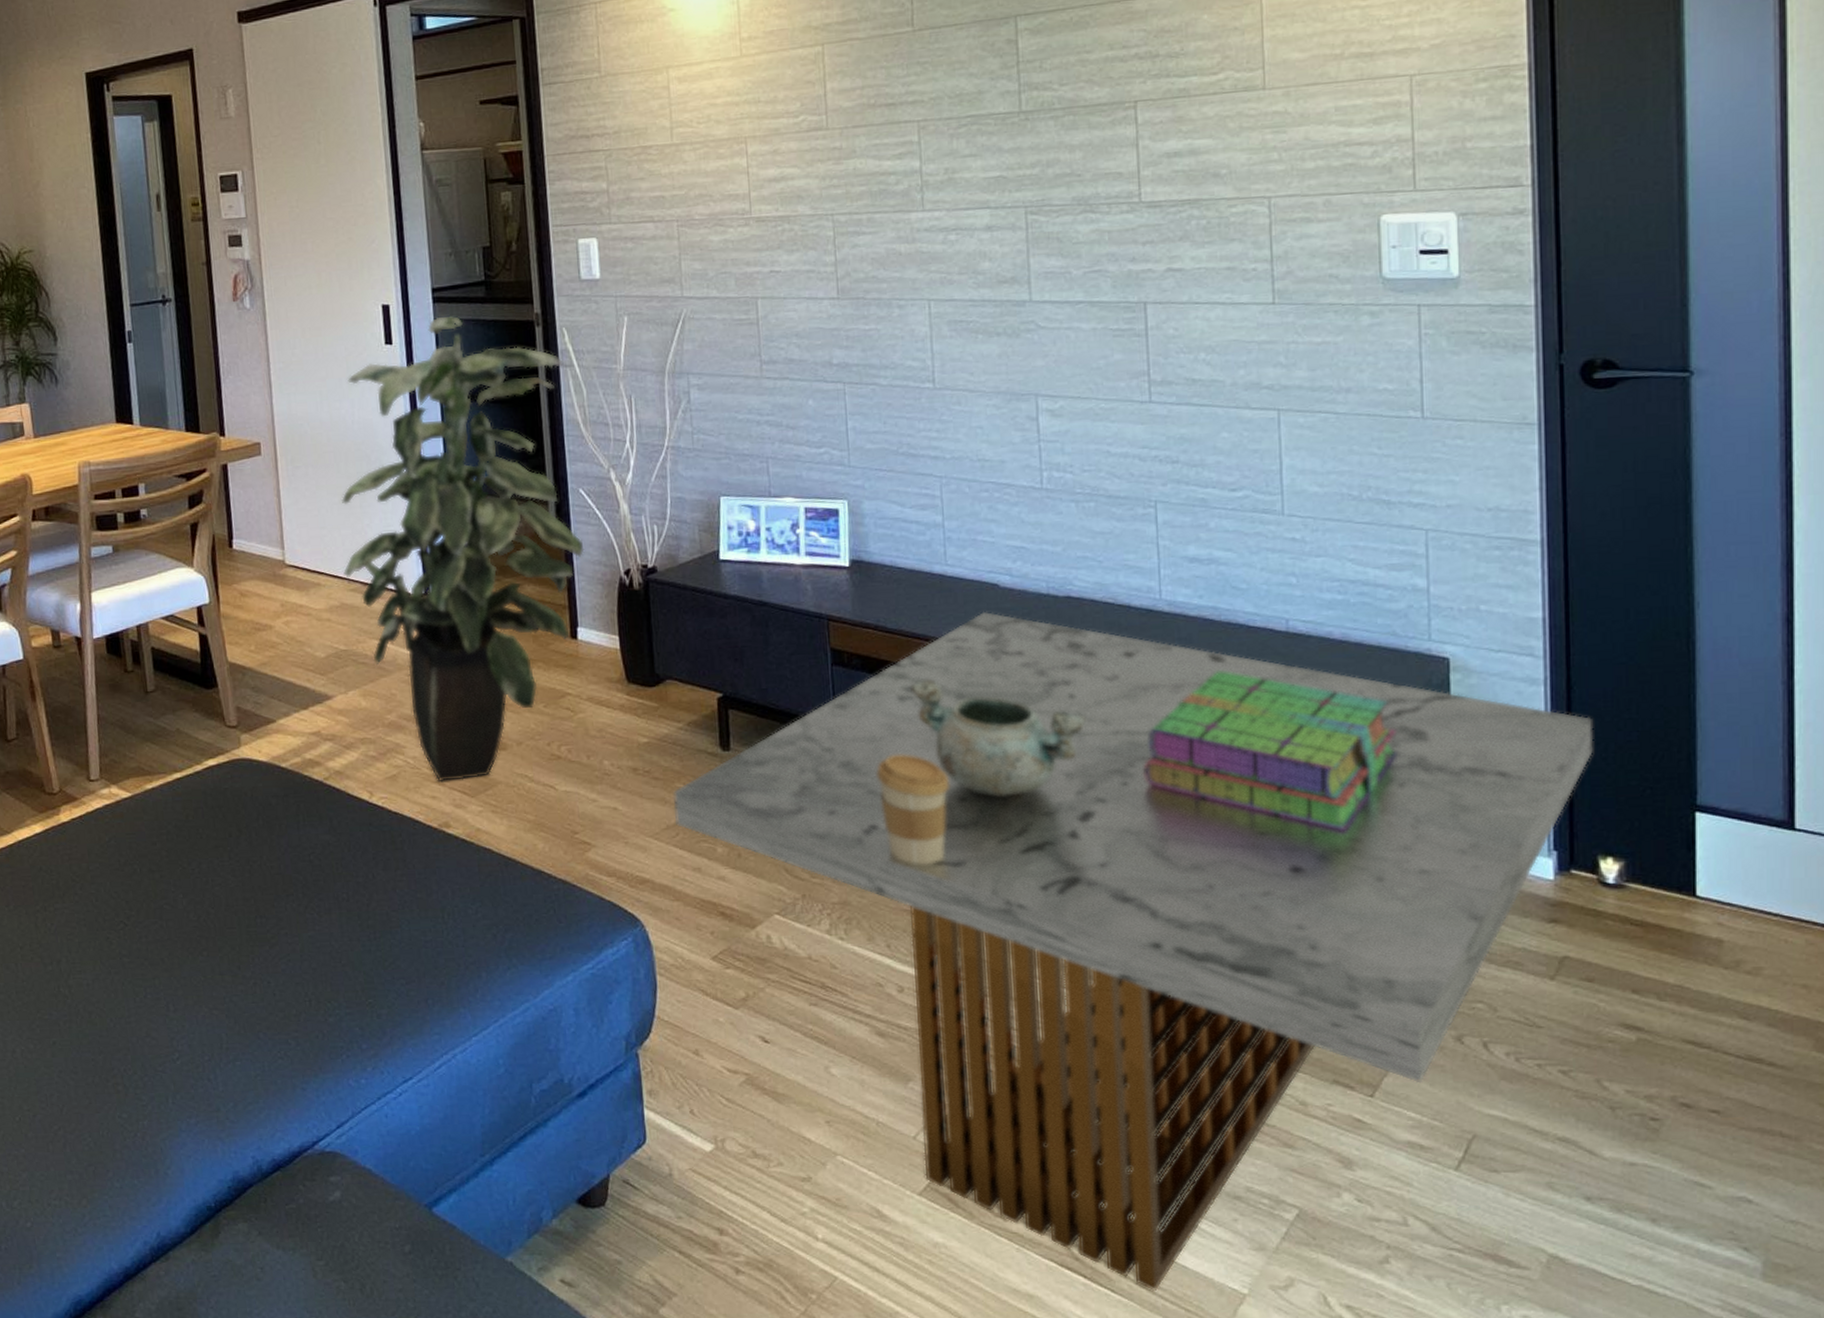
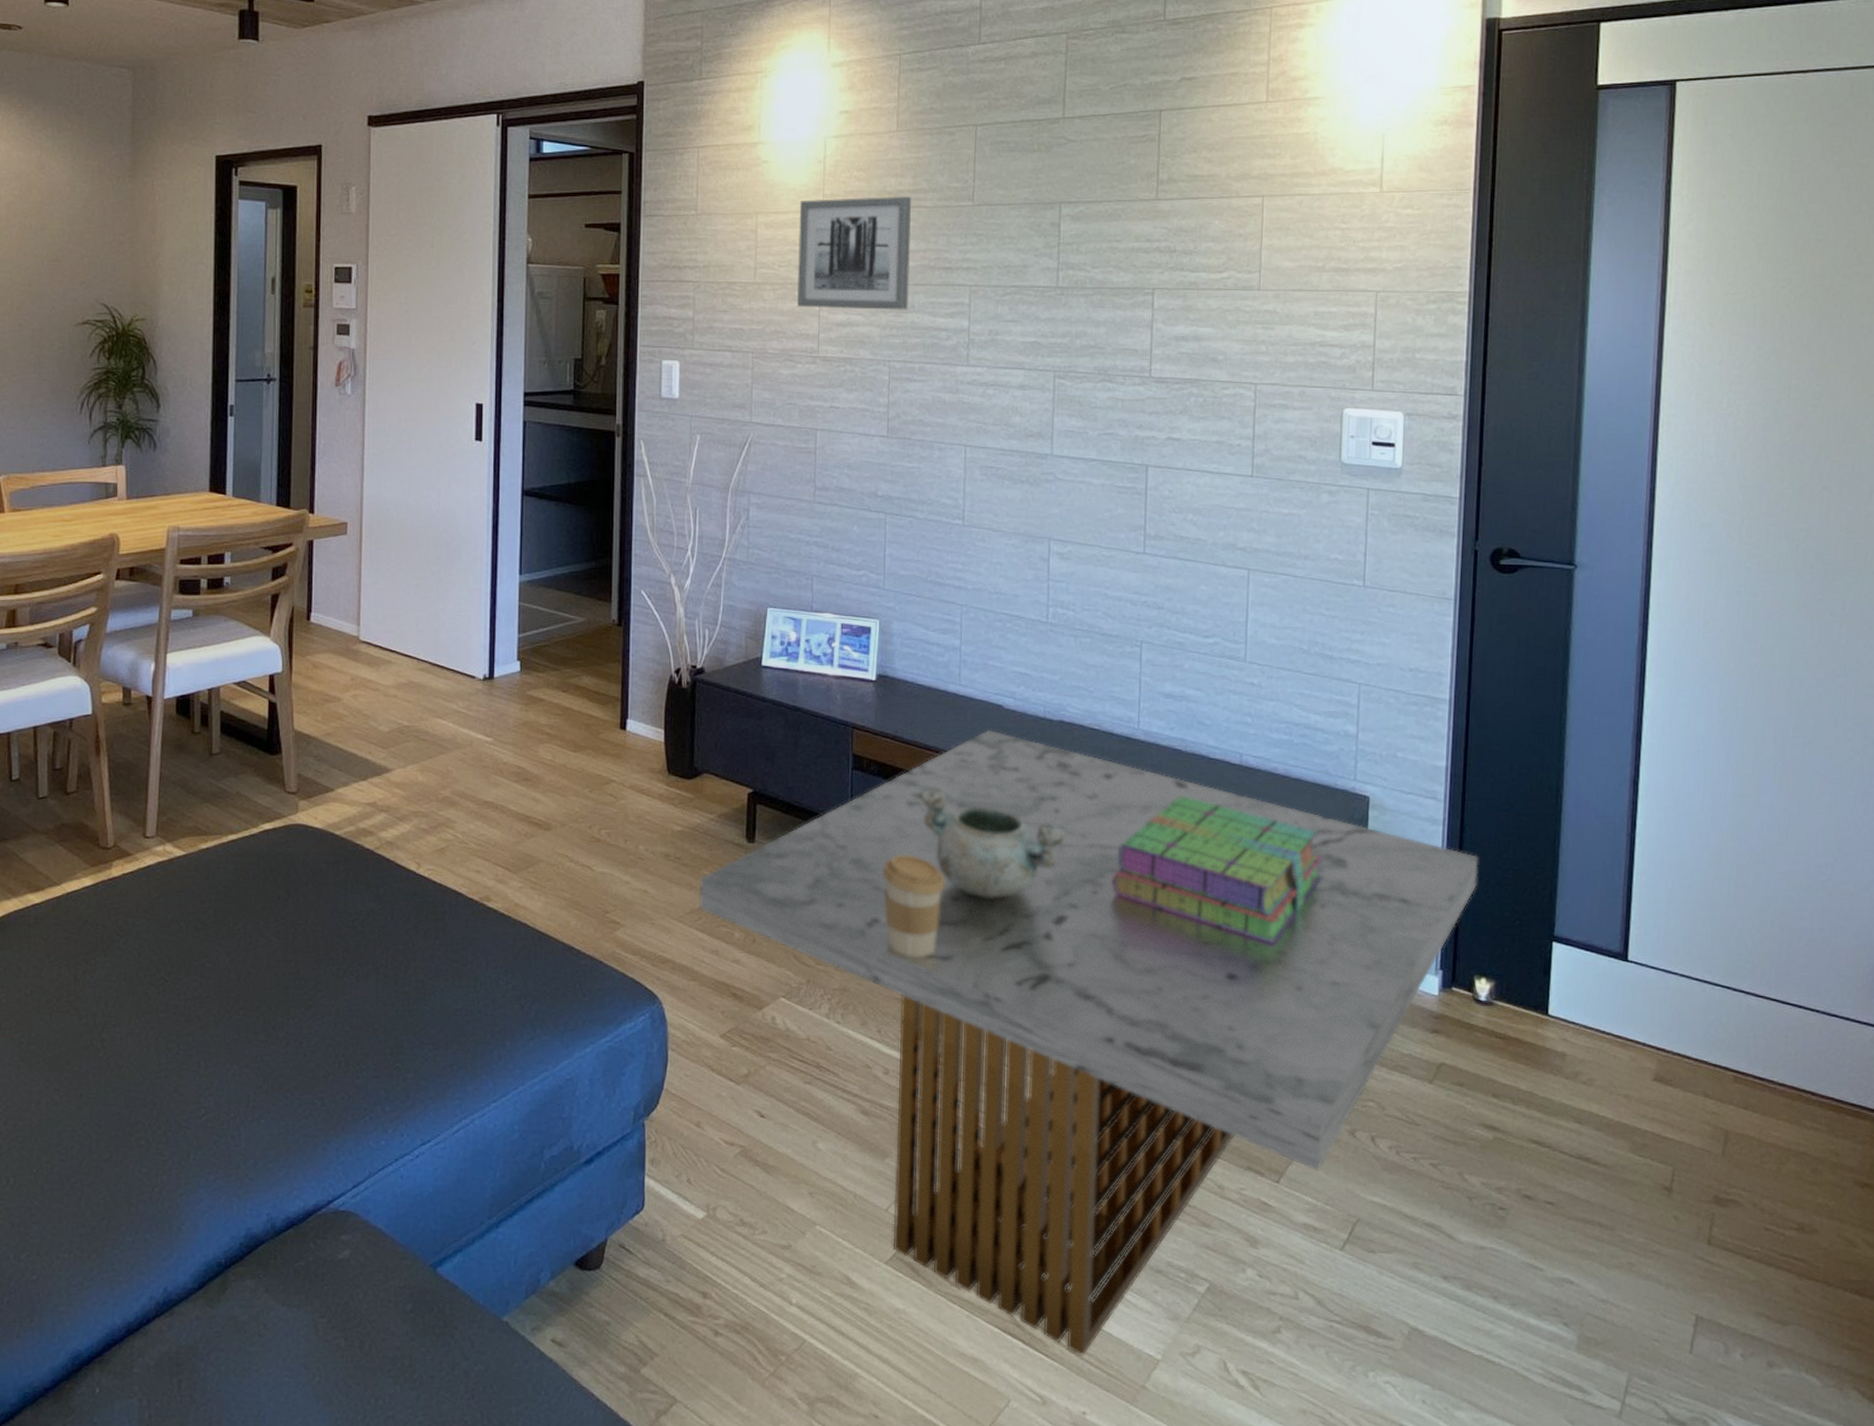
indoor plant: present [340,315,585,782] -> none [414,419,641,858]
wall art: none [714,29,849,166] -> present [797,196,911,310]

